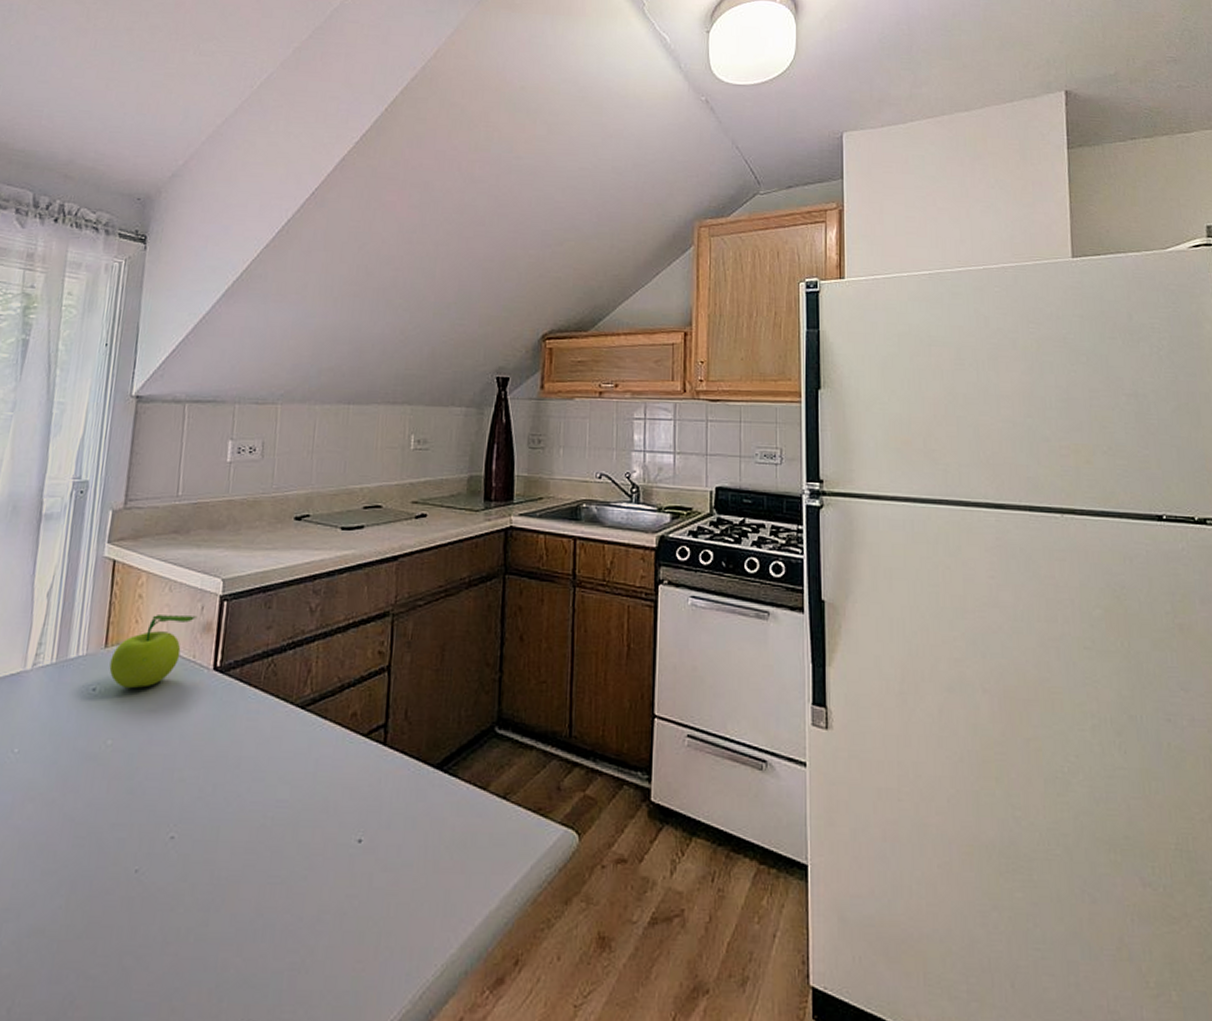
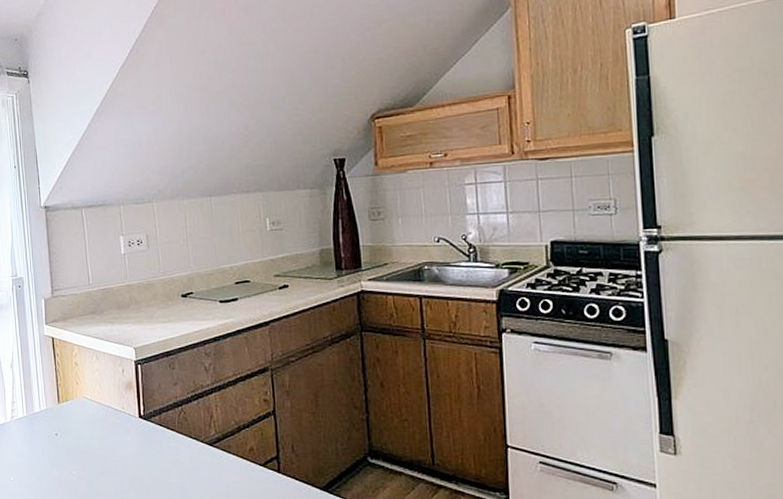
fruit: present [109,615,198,689] -> none [64,377,121,434]

